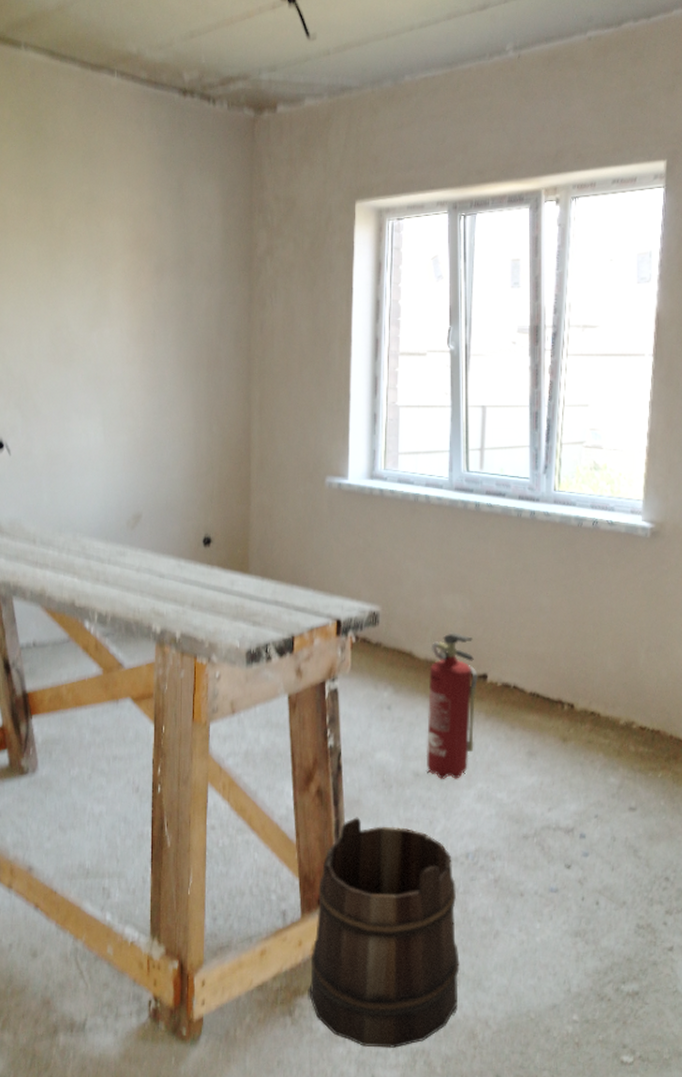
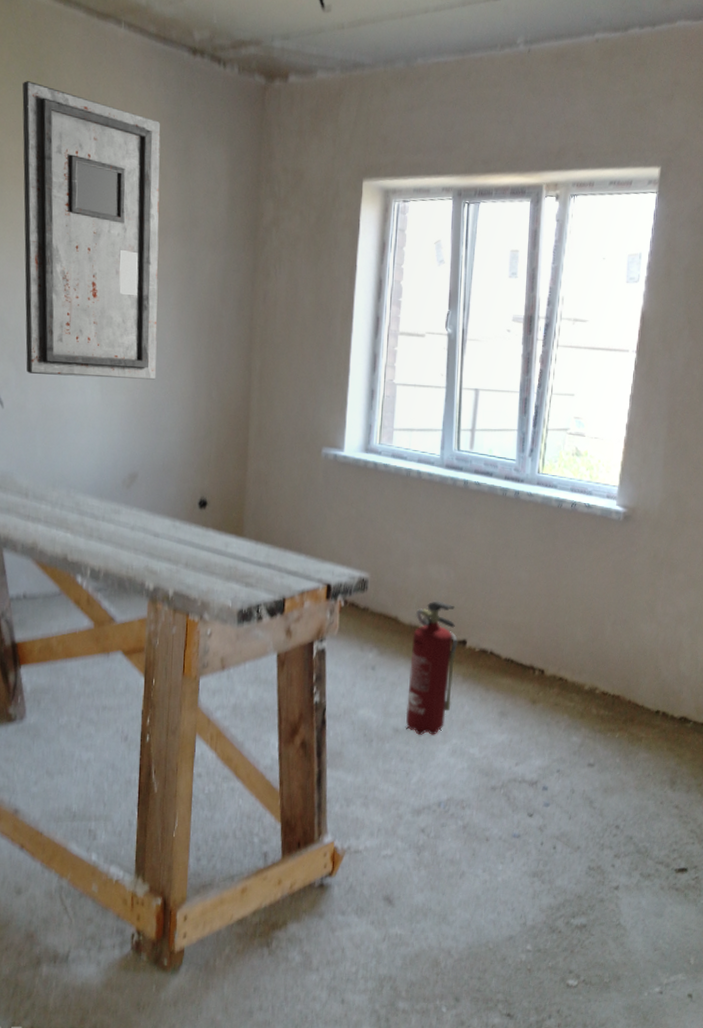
door: none [23,137,157,419] -> present [22,81,161,380]
bucket: present [309,817,460,1048] -> none [286,768,428,975]

